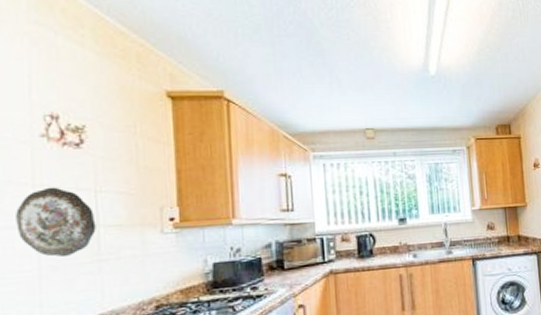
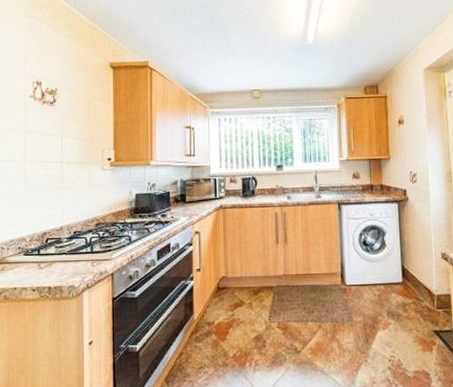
decorative plate: present [16,187,96,258] -> none [13,133,61,184]

